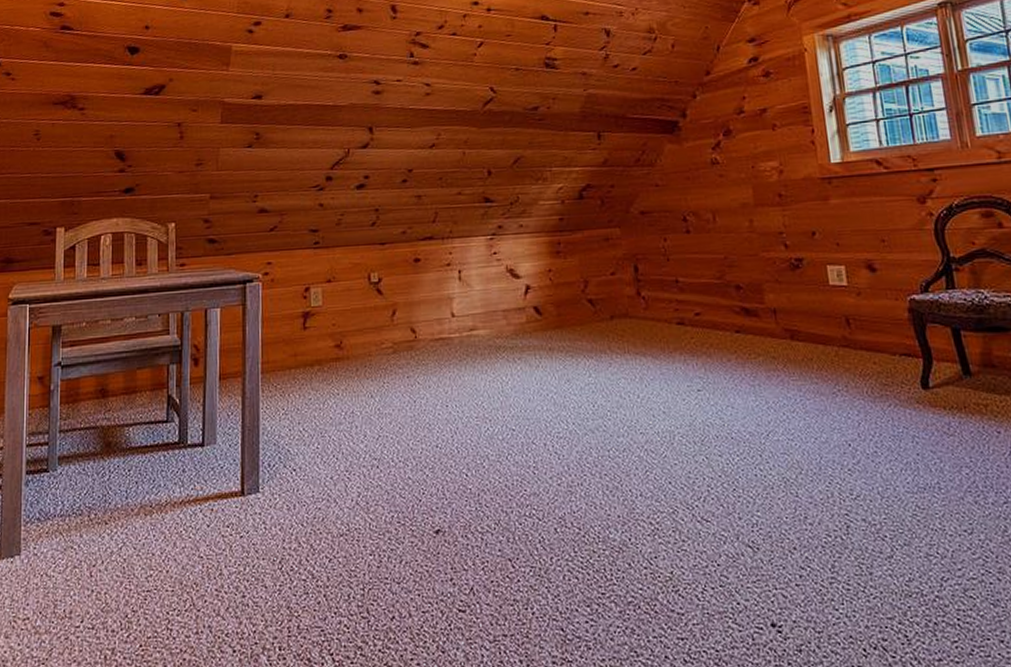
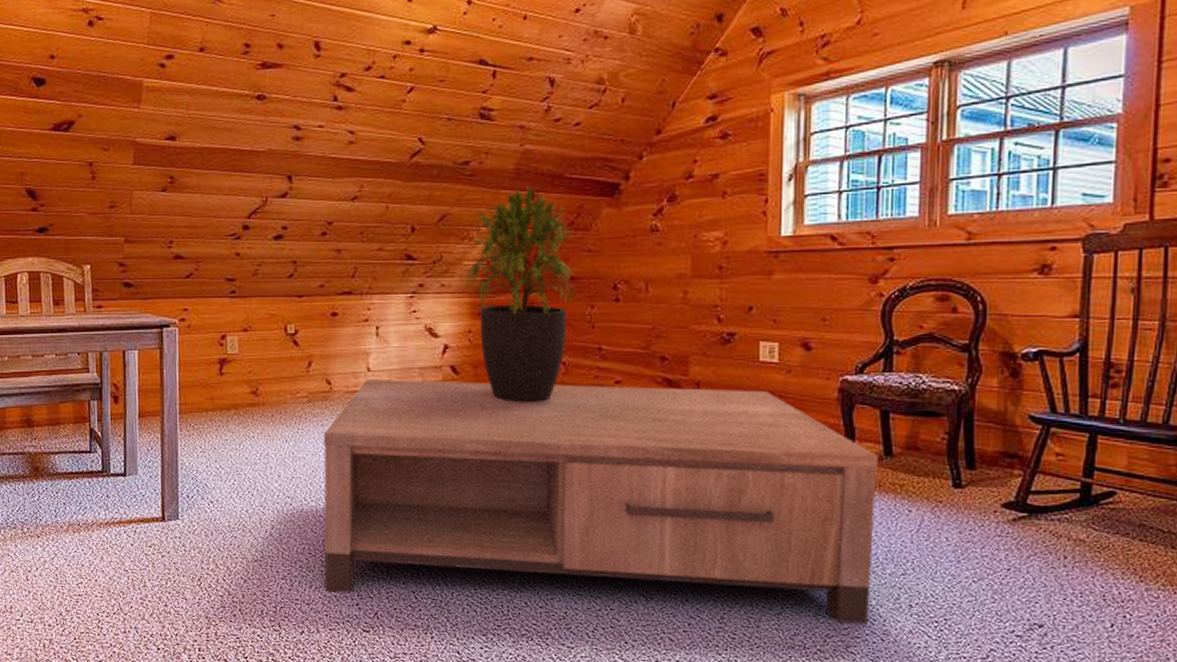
coffee table: none [409,315,981,567] -> present [323,379,878,625]
potted plant: none [536,126,652,342] -> present [459,185,579,403]

